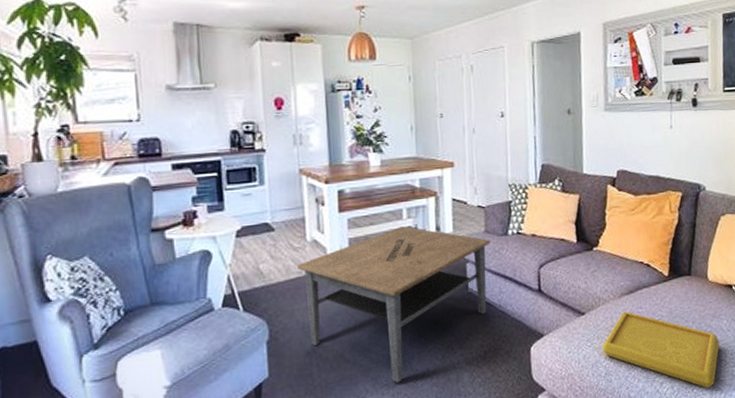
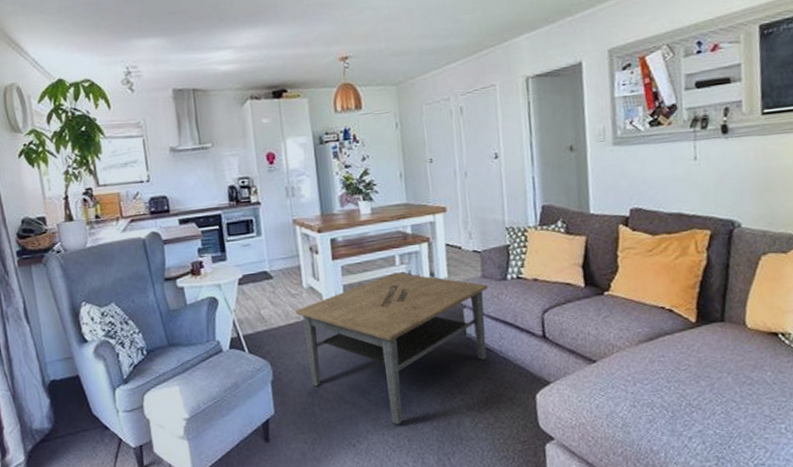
serving tray: present [602,311,720,389] -> none [618,360,763,446]

